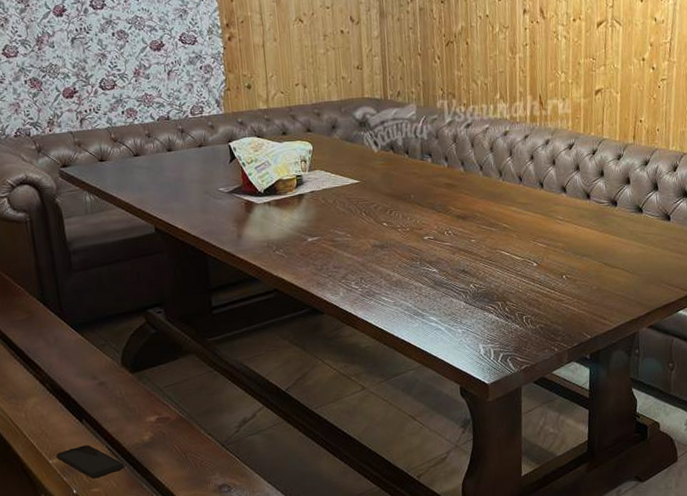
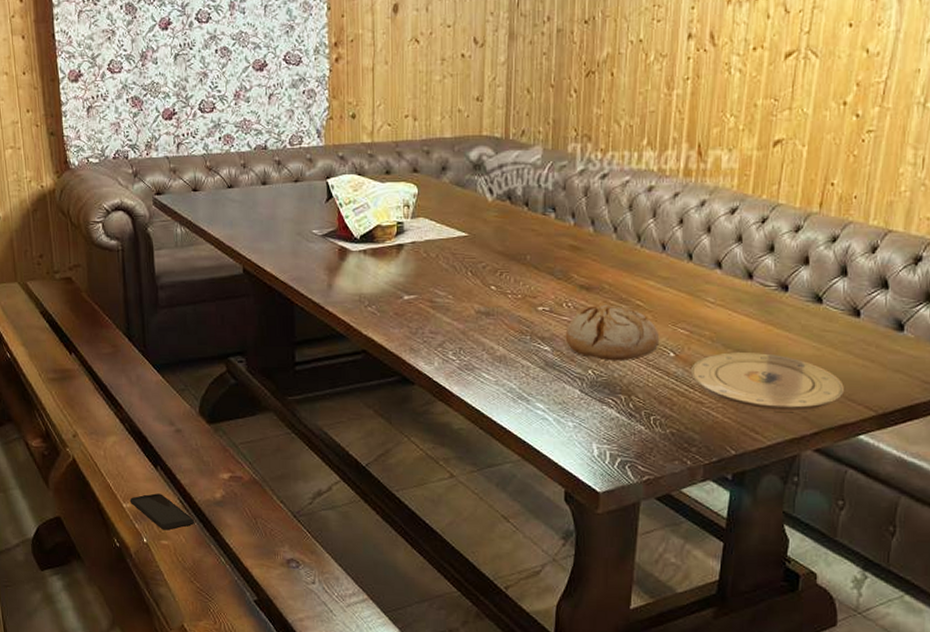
bread: none [448,229,525,275] -> present [565,304,660,361]
plate: none [550,255,665,301] -> present [690,352,844,412]

